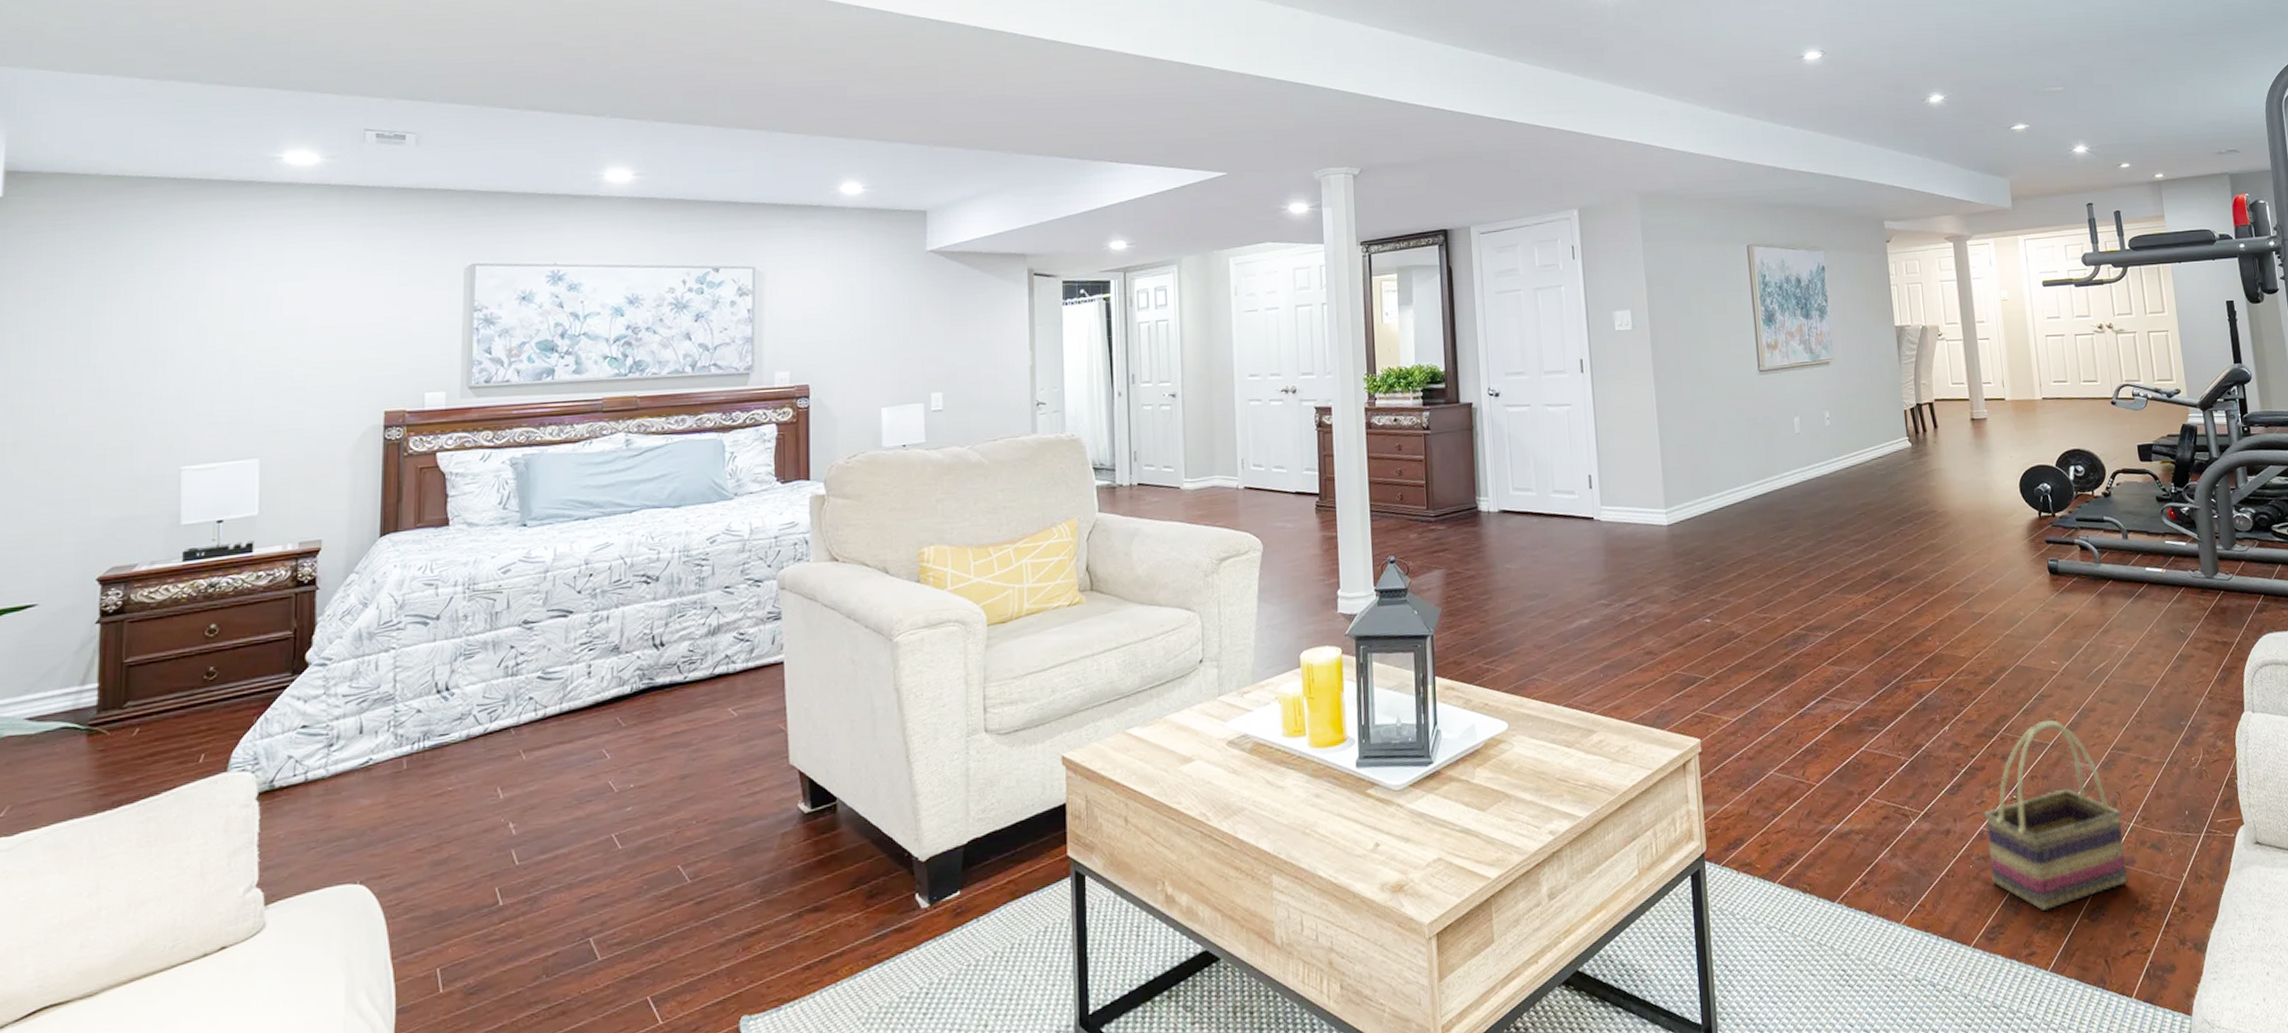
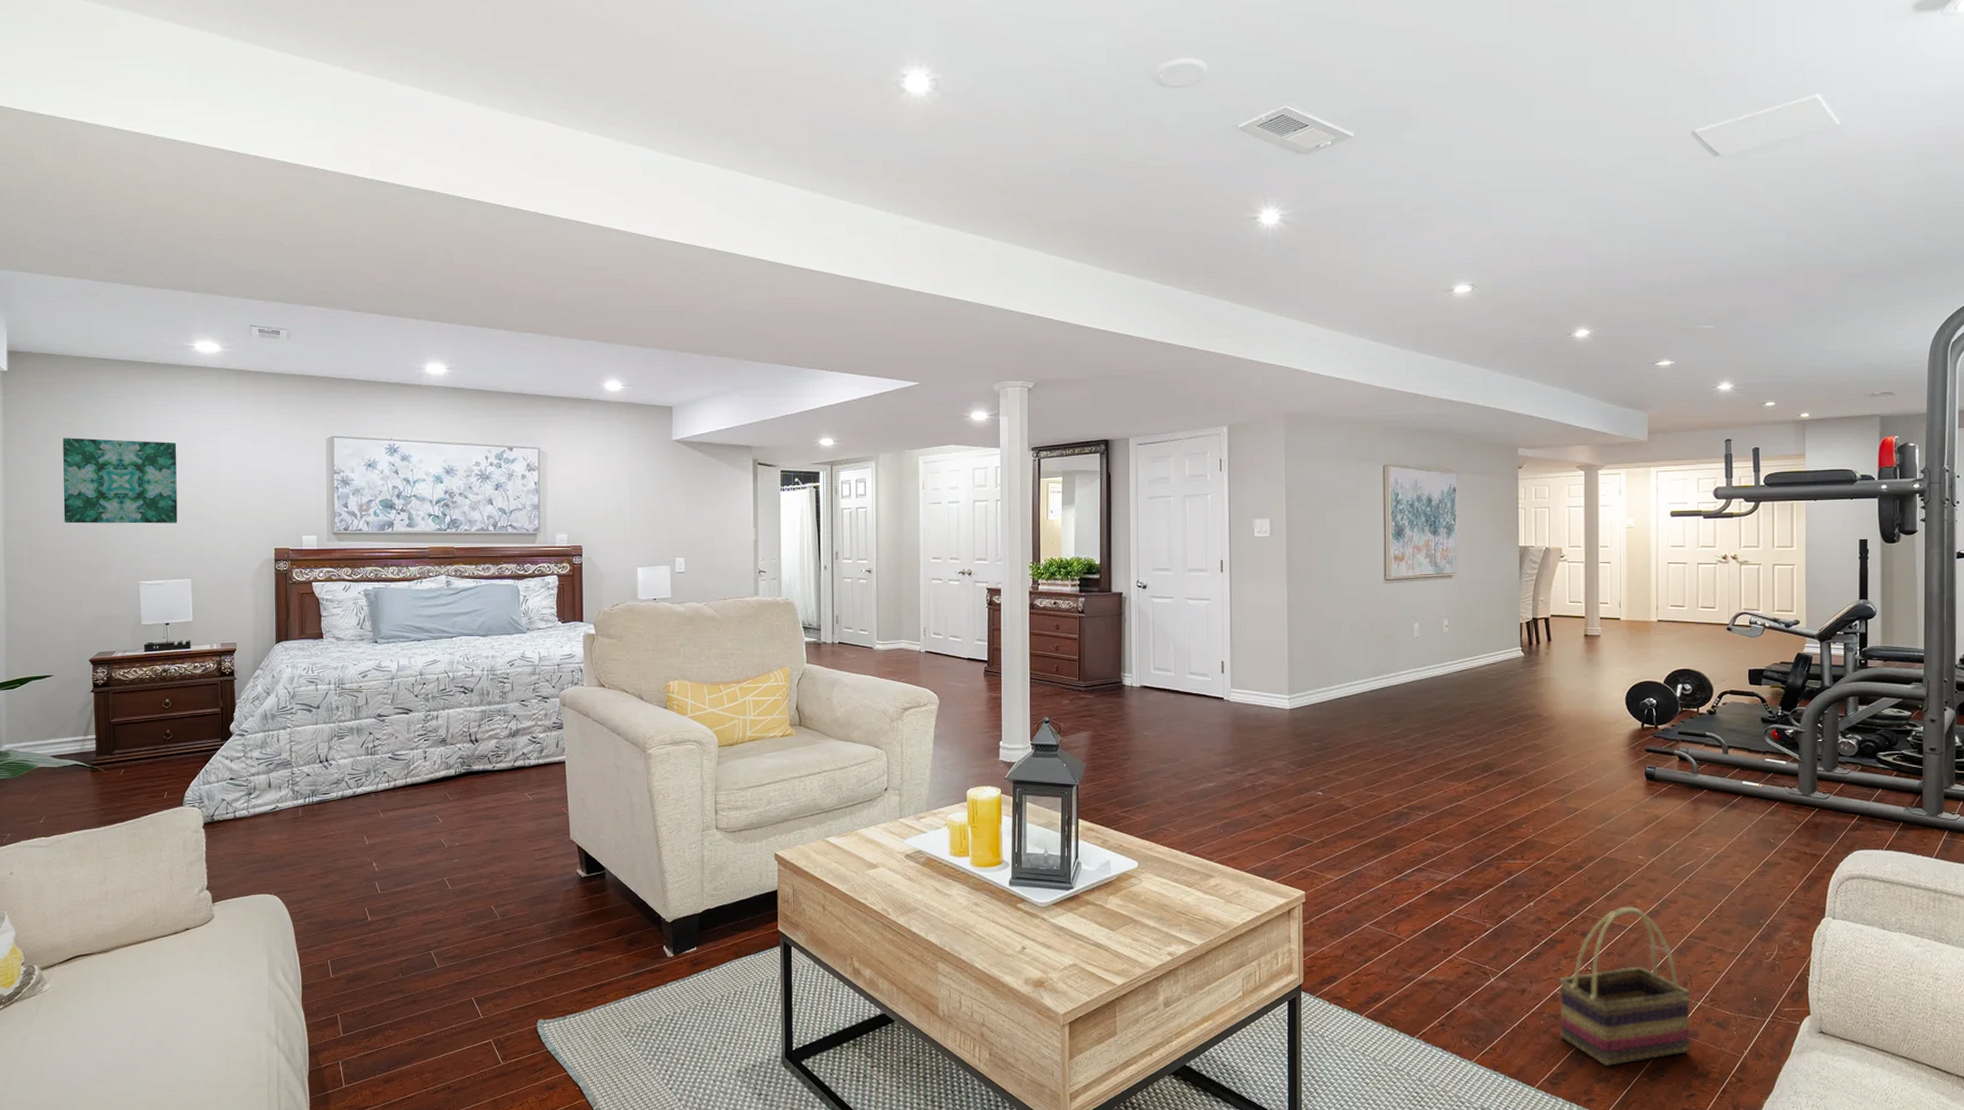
wall art: none [72,280,249,395] -> present [63,438,178,524]

